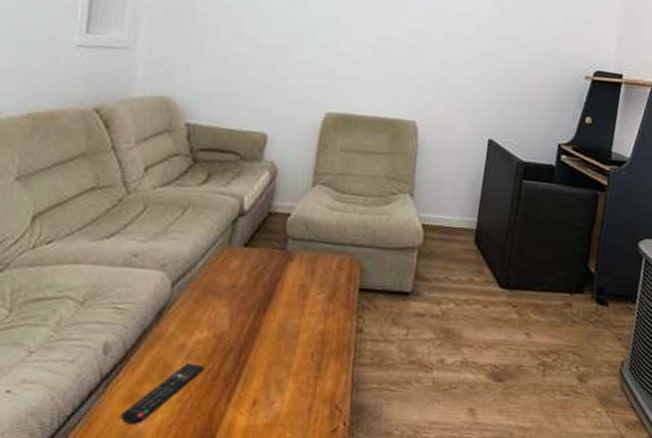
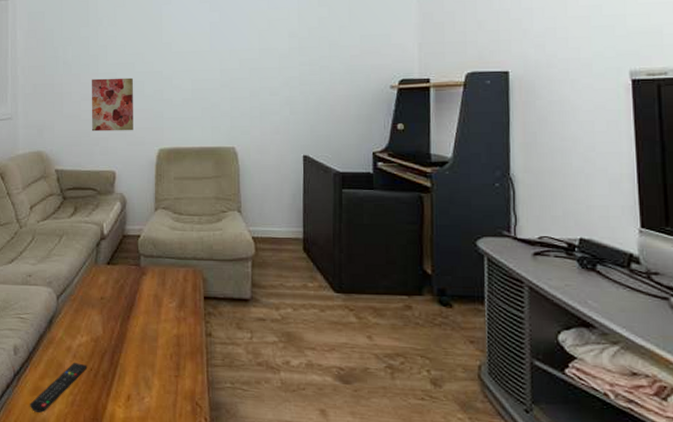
wall art: none [241,13,303,87] -> present [91,77,133,132]

